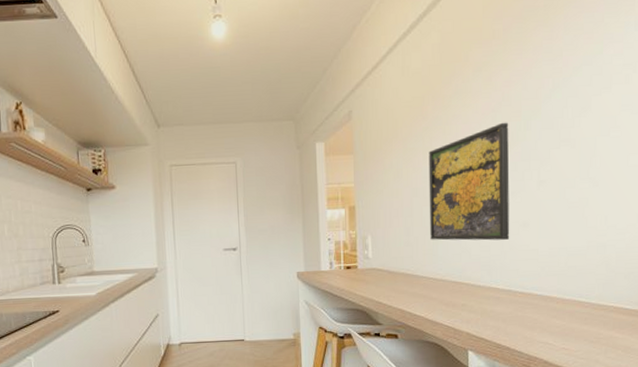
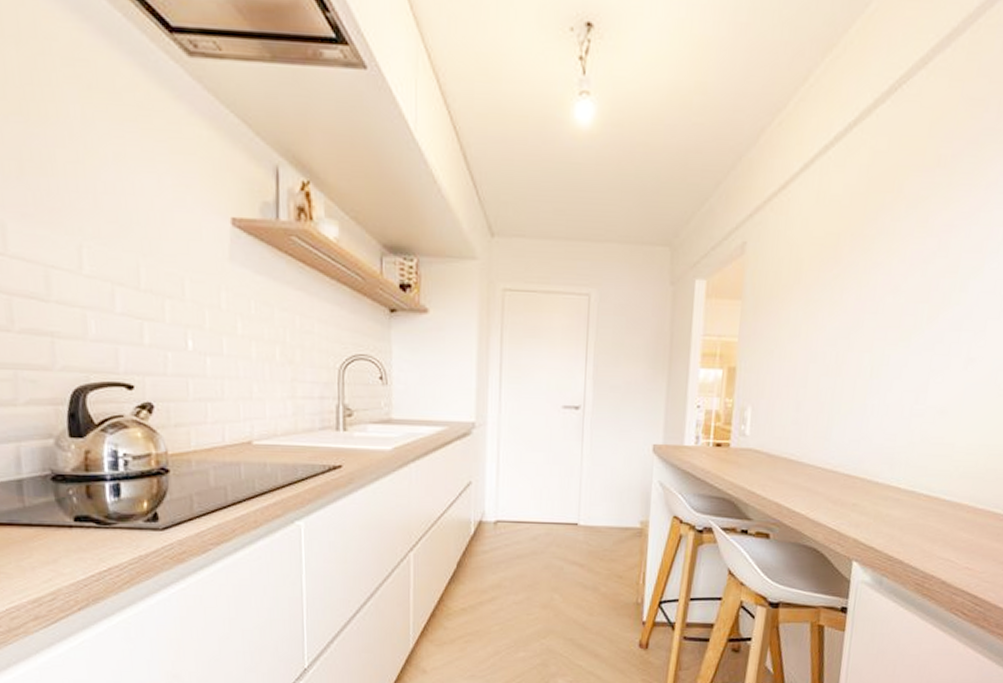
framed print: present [428,122,510,241] -> none [824,278,942,428]

